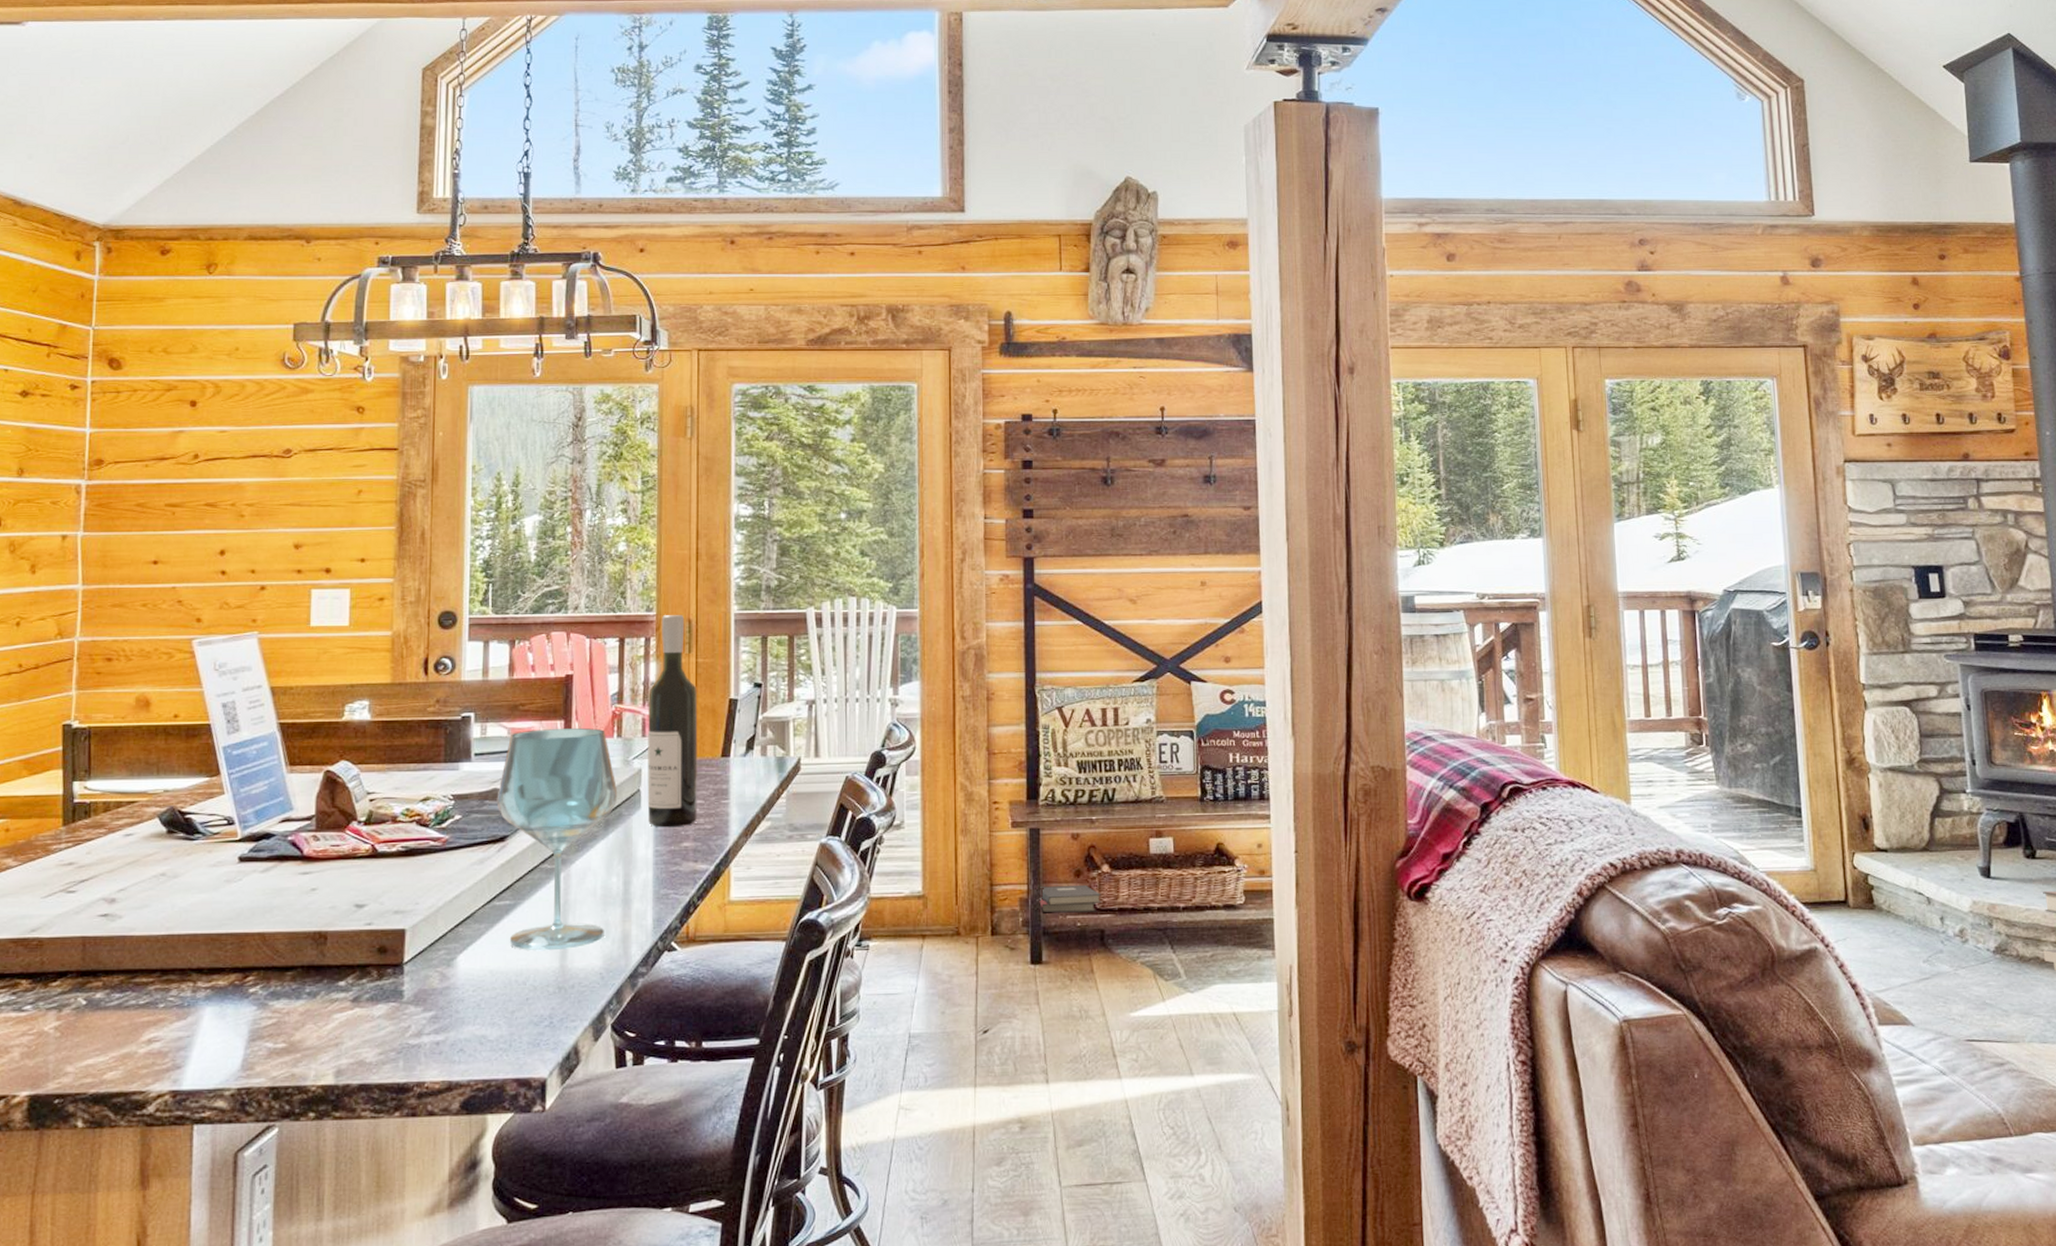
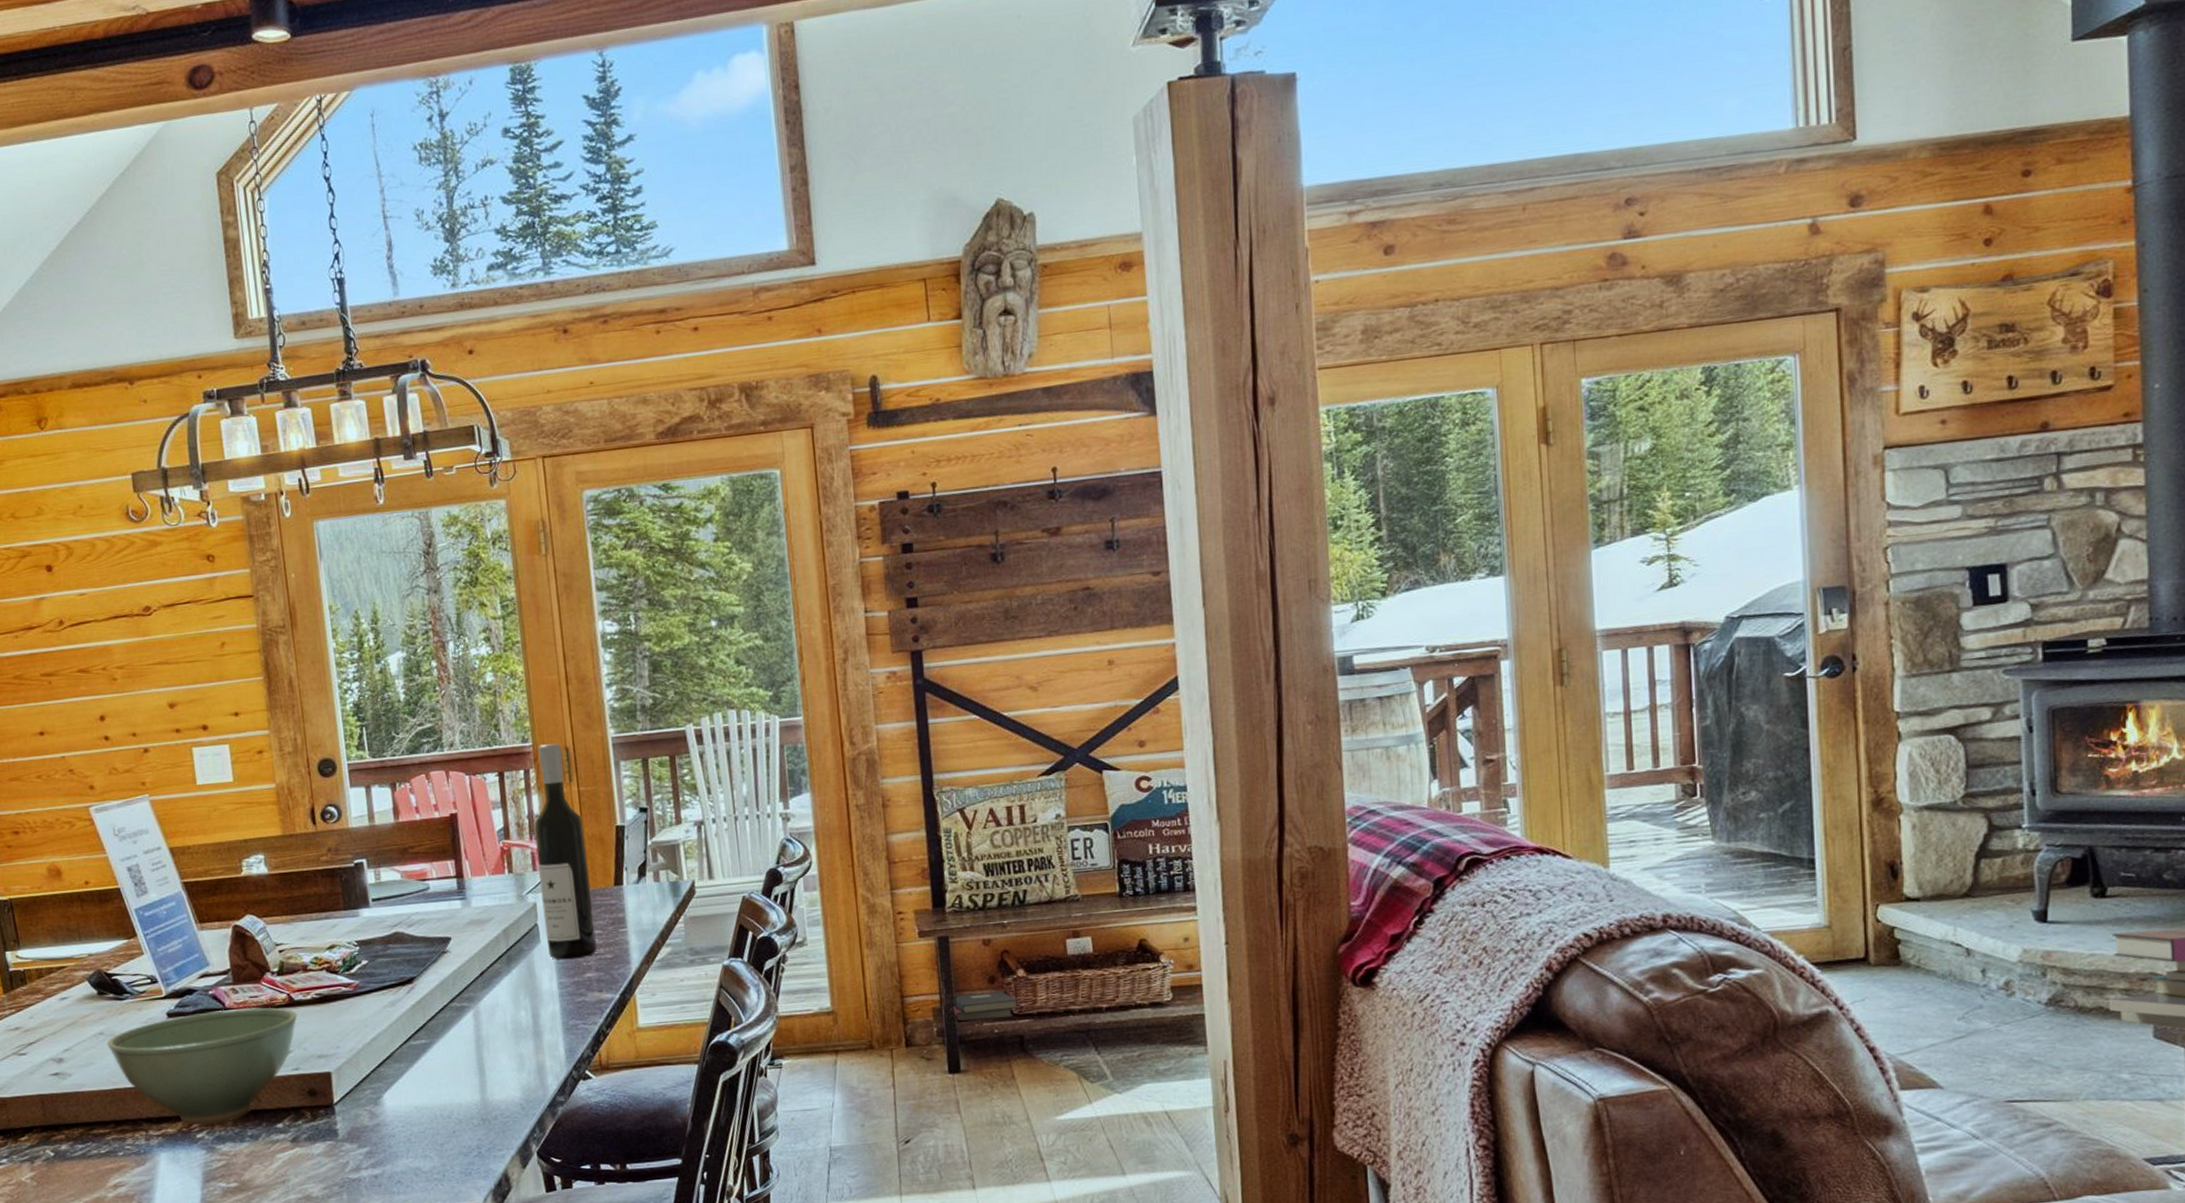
bowl: none [167,856,379,980] -> present [106,1007,298,1126]
wine glass: present [496,727,618,951] -> none [399,865,520,1087]

